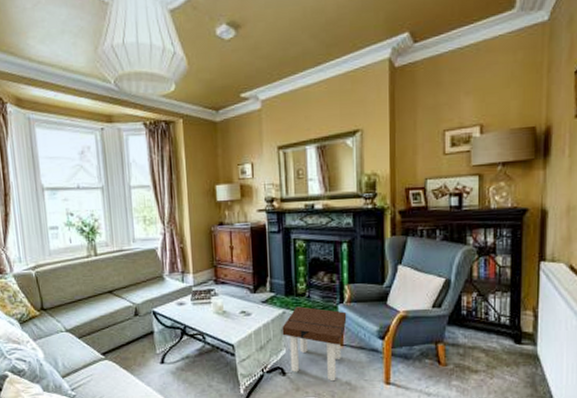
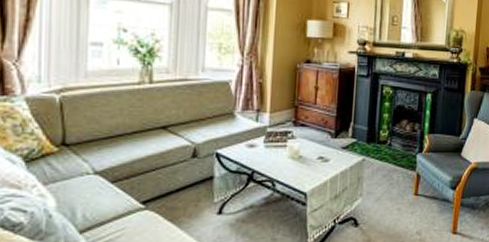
side table: present [282,306,347,382] -> none [359,154,424,232]

